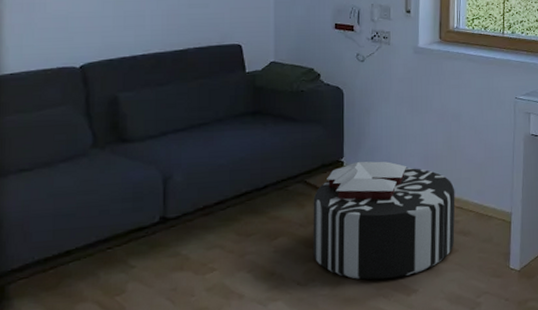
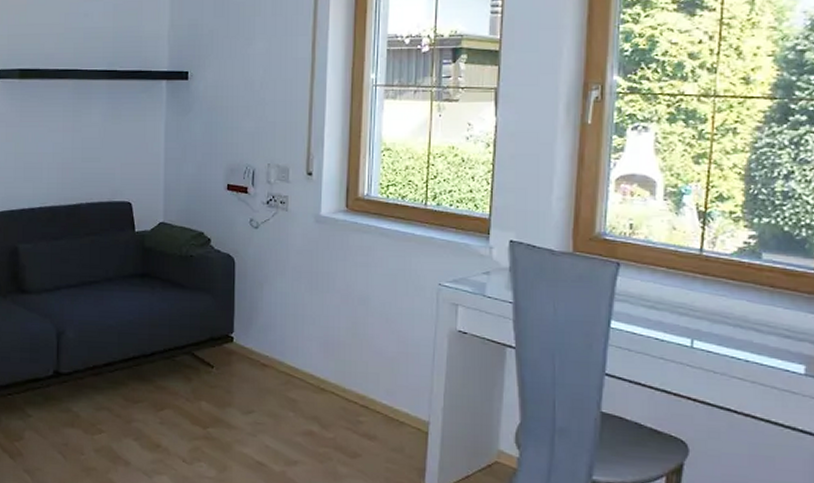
pouf: present [313,167,455,280] -> none [200,352,360,474]
books: present [327,161,407,200] -> none [215,338,304,385]

